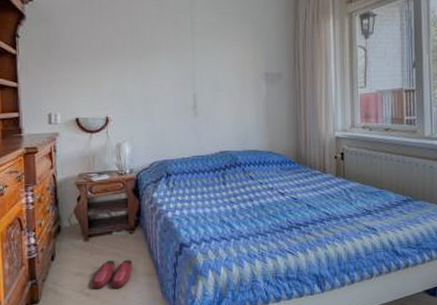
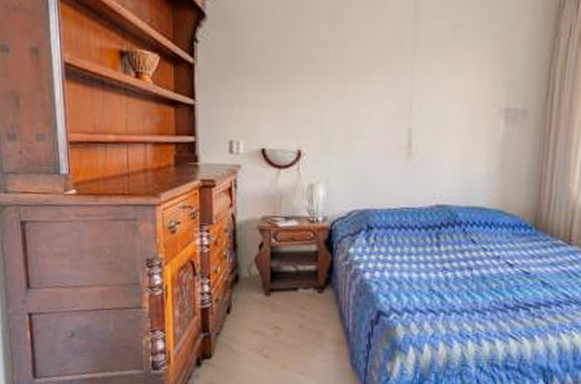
slippers: present [92,259,133,289] -> none [272,320,320,354]

